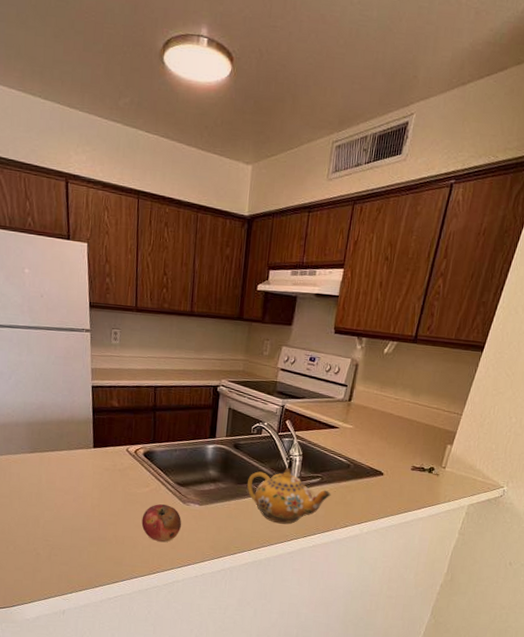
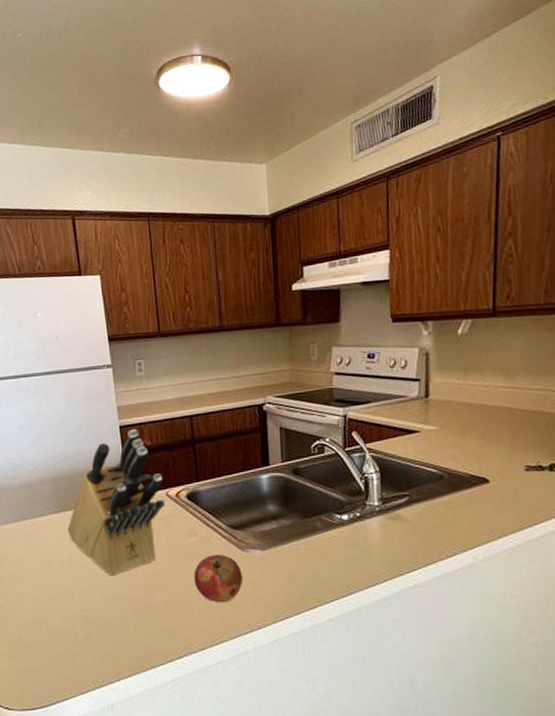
knife block: none [37,390,125,511] -> present [67,428,165,576]
teapot: present [247,468,331,525] -> none [317,490,426,562]

